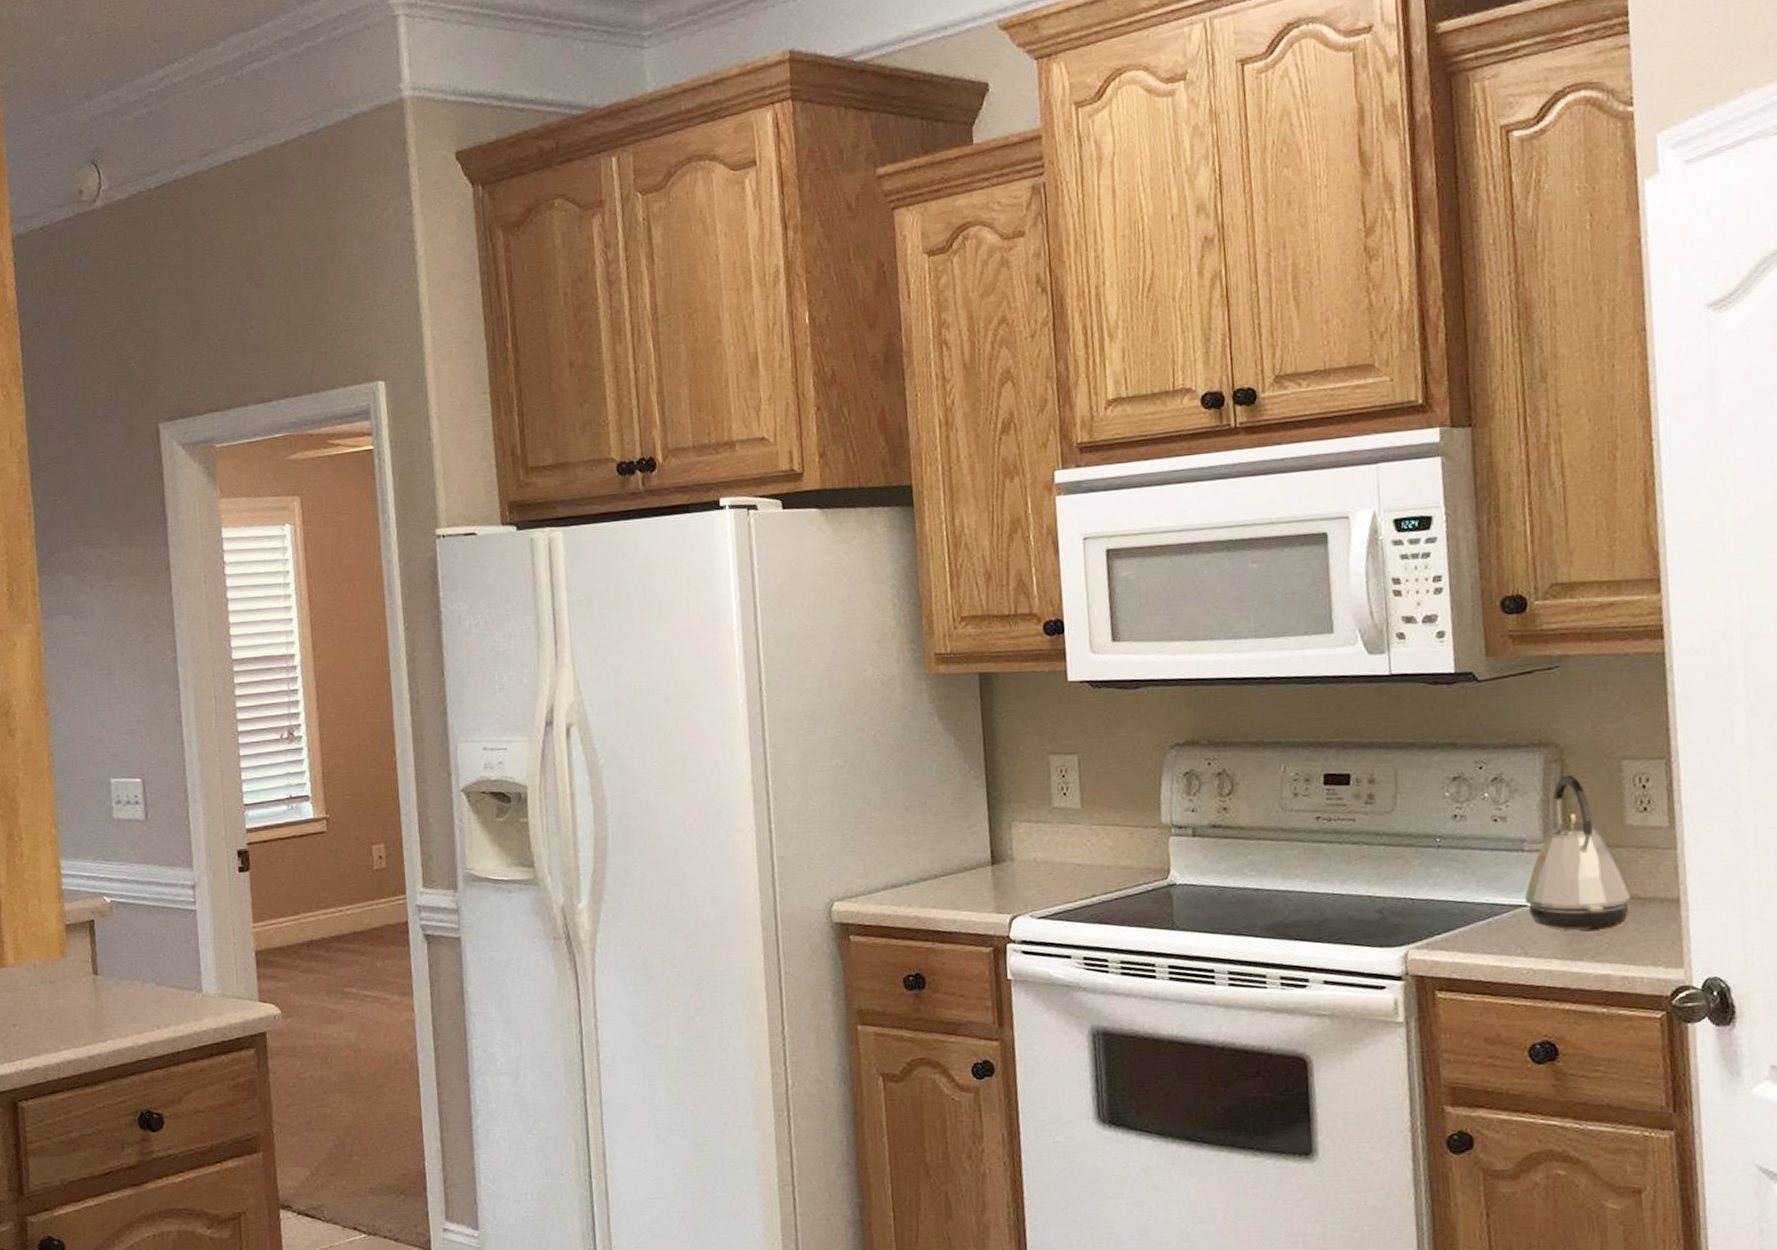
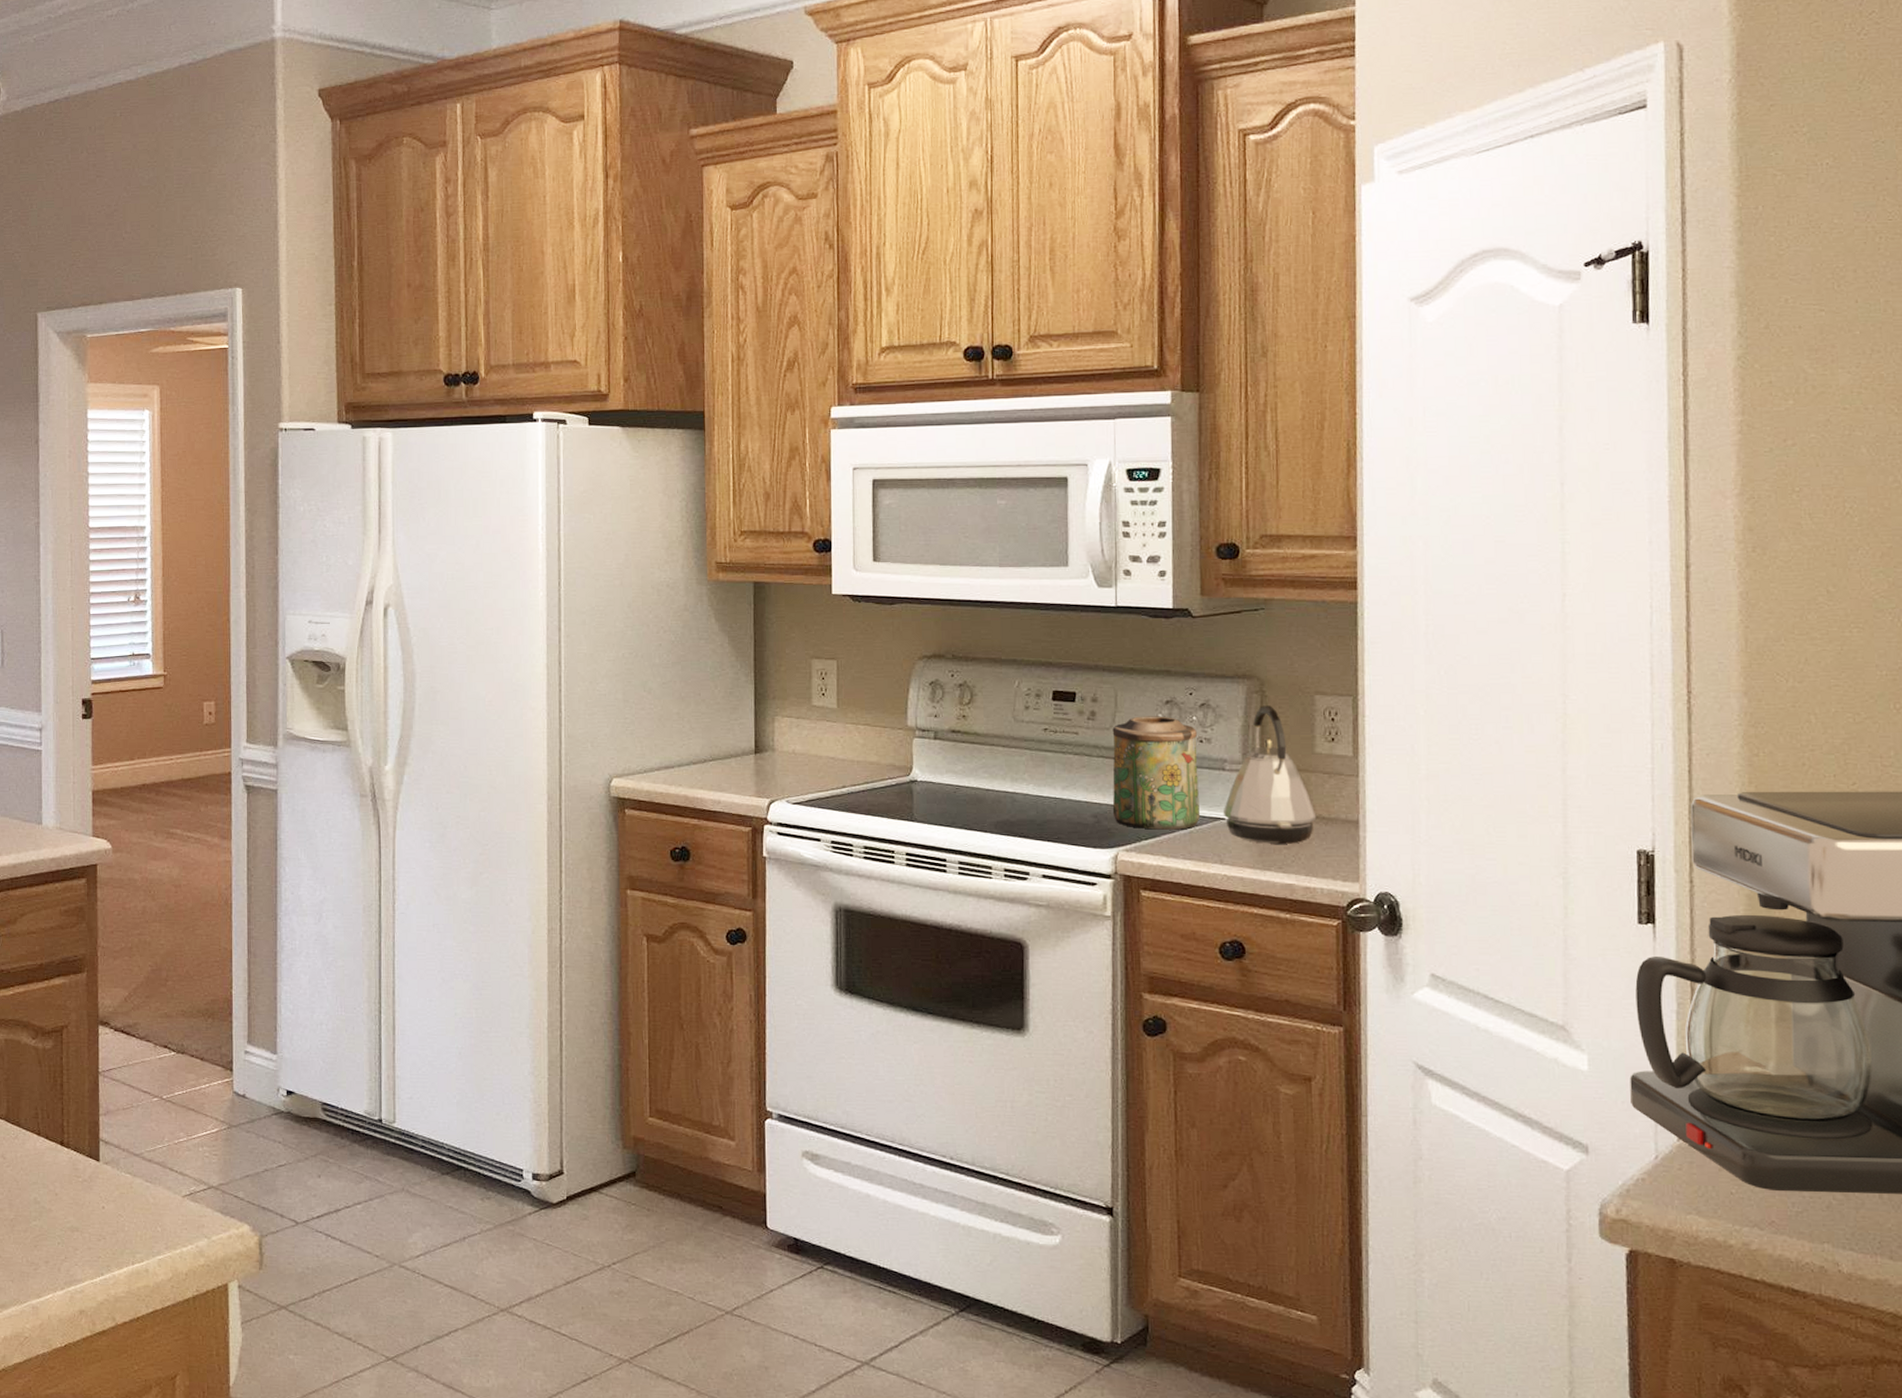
canister: none [1394,794,1499,923] -> present [1112,716,1200,830]

